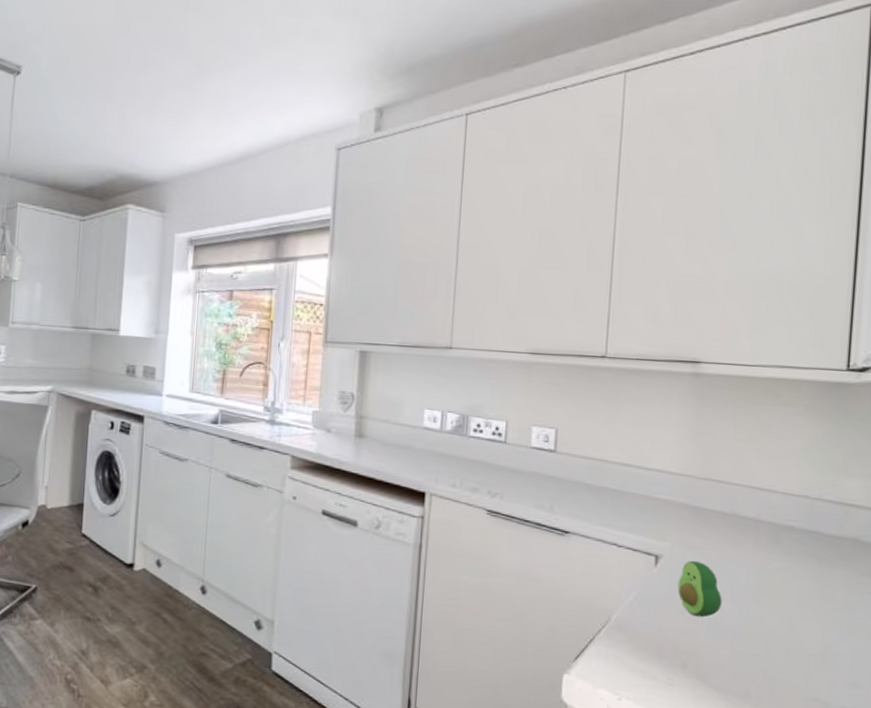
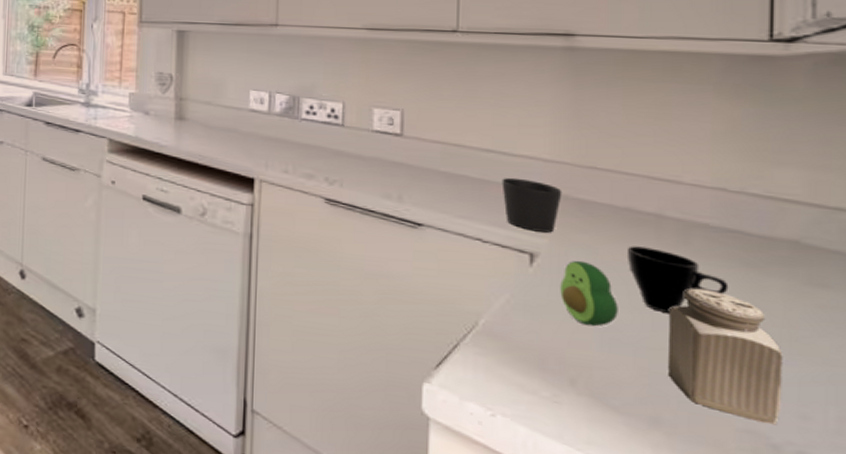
cup: none [635,488,684,537] -> present [501,177,562,233]
cup: none [730,546,806,604] -> present [626,246,729,314]
salt shaker: none [756,581,842,693] -> present [667,288,783,425]

